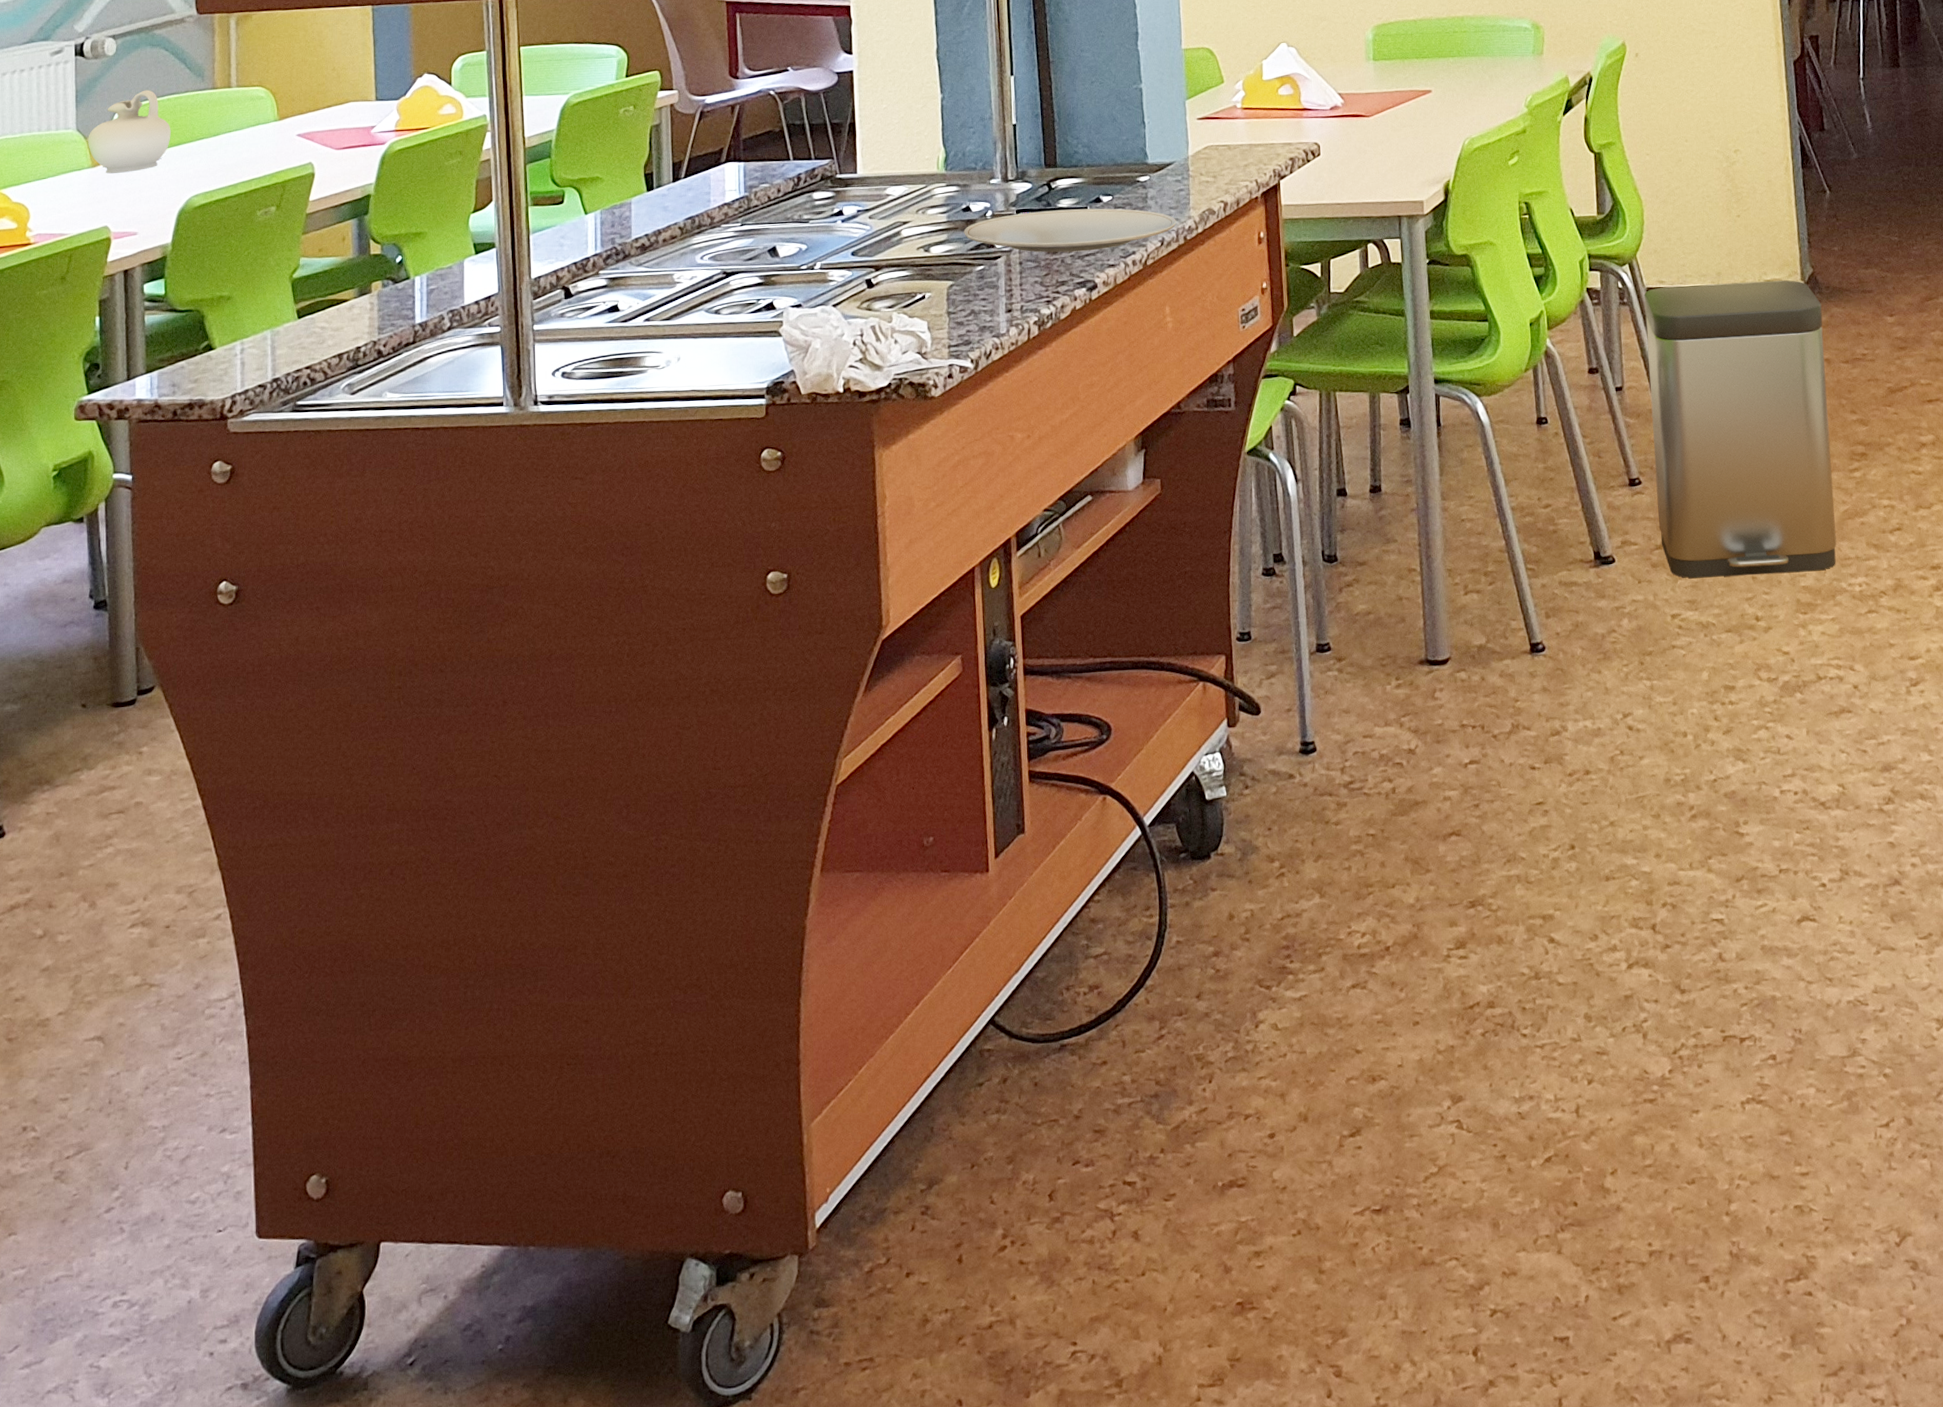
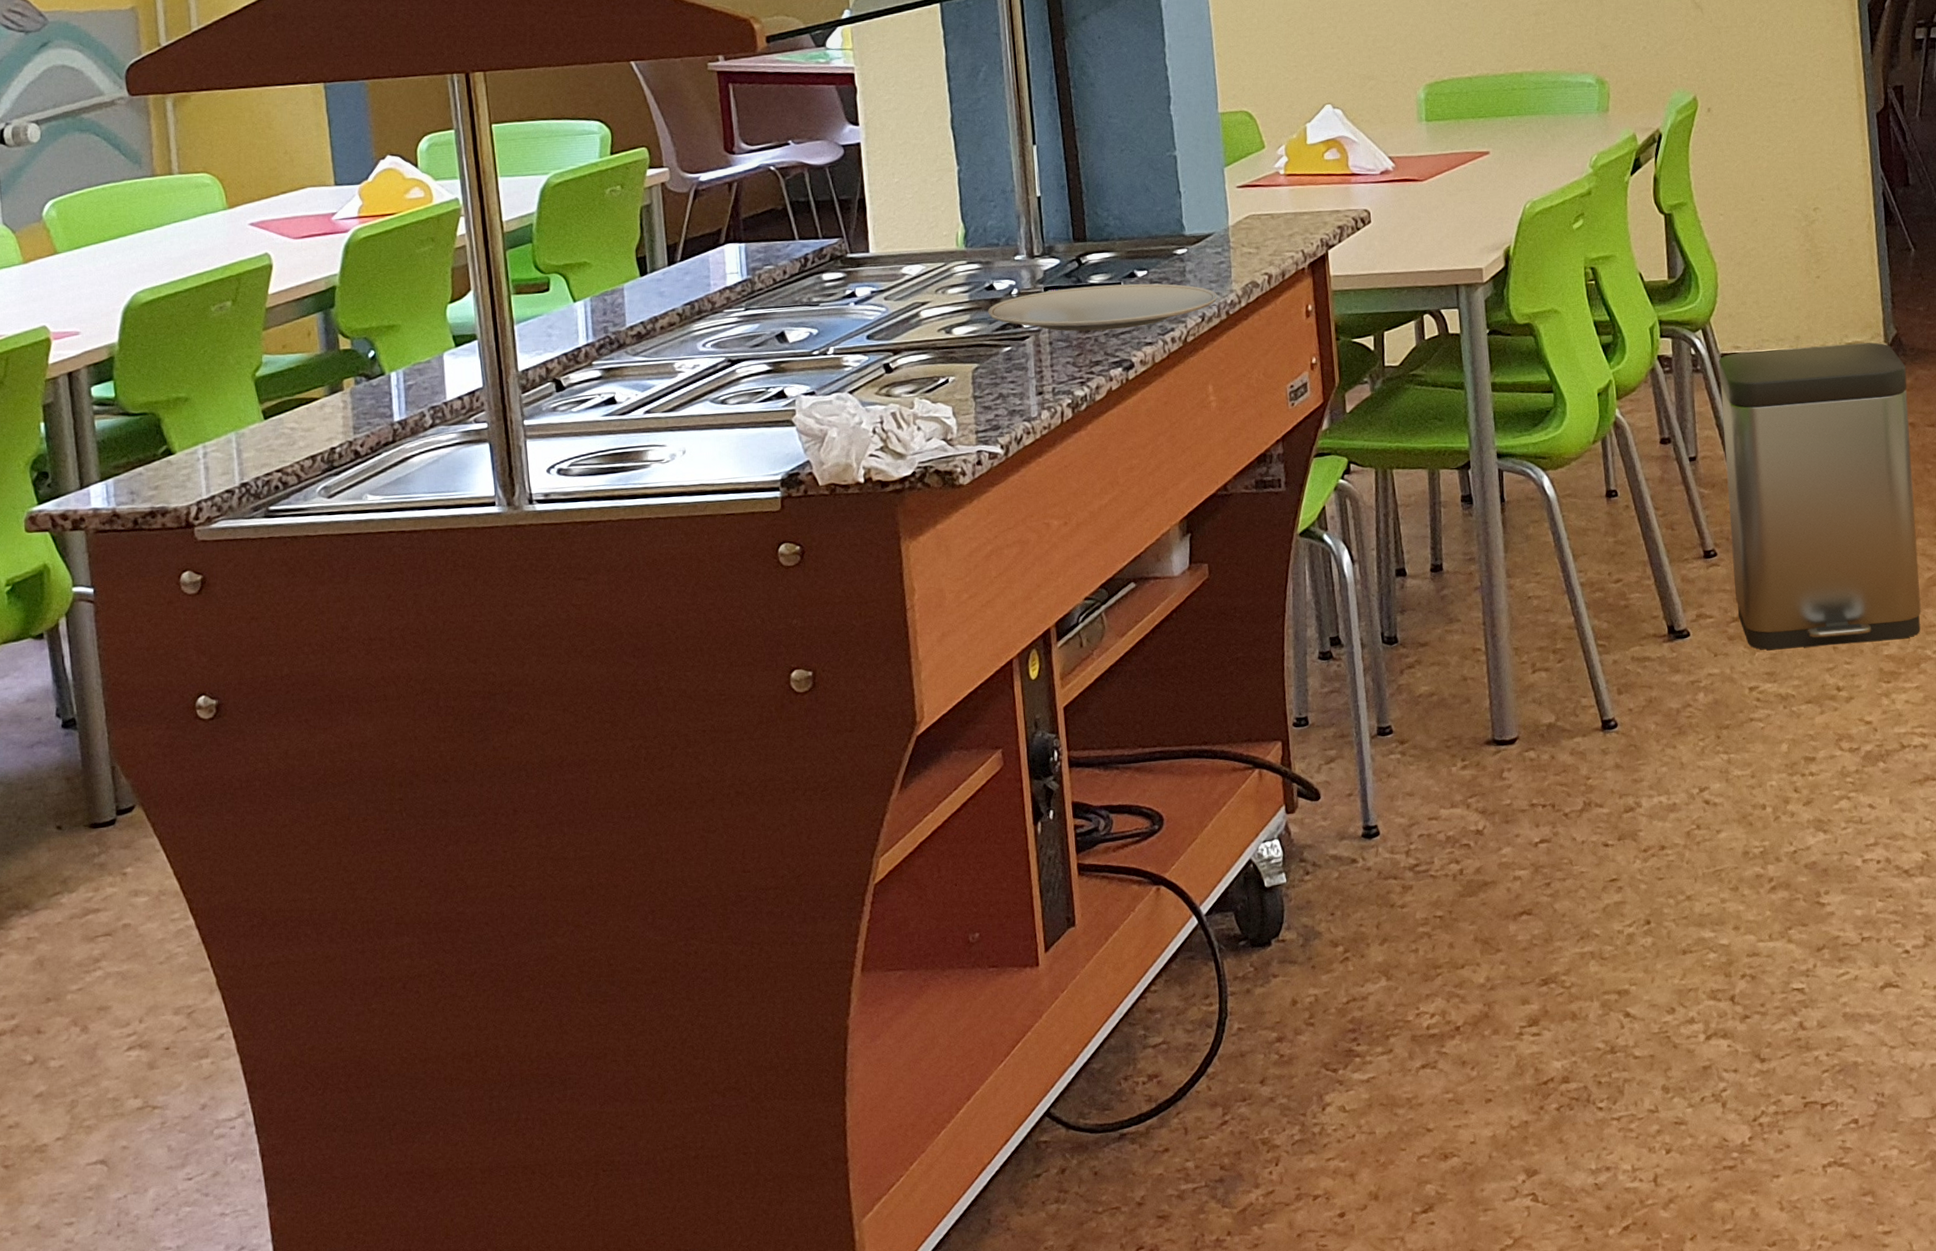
jug: present [88,90,171,174] -> none [16,179,110,270]

